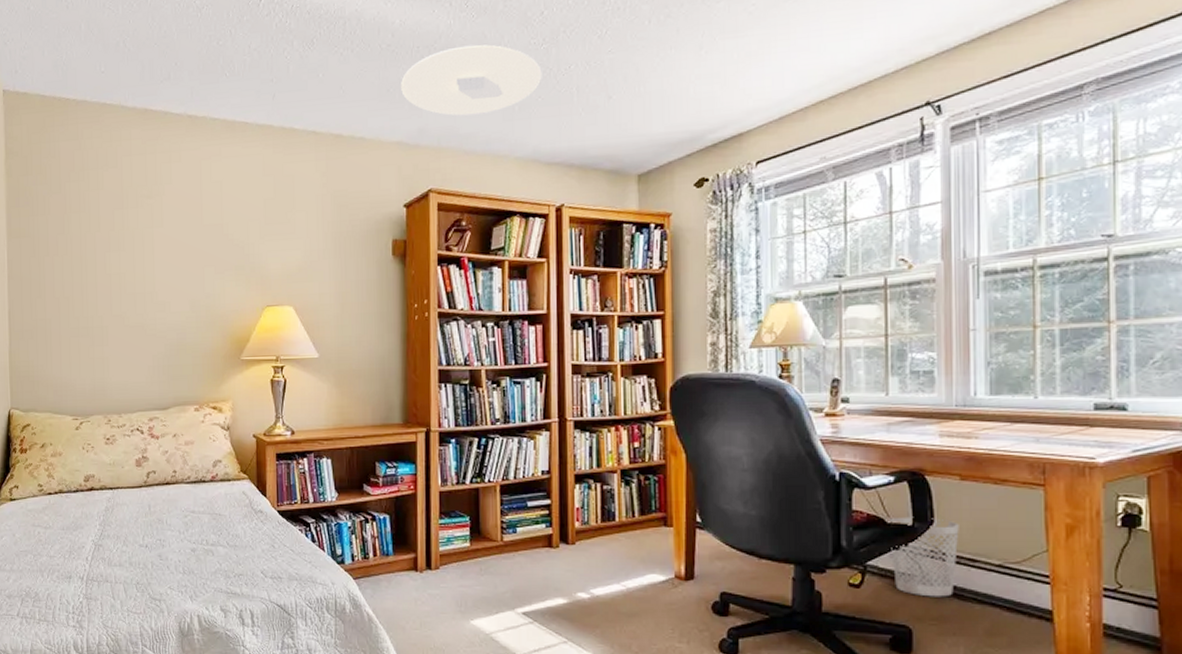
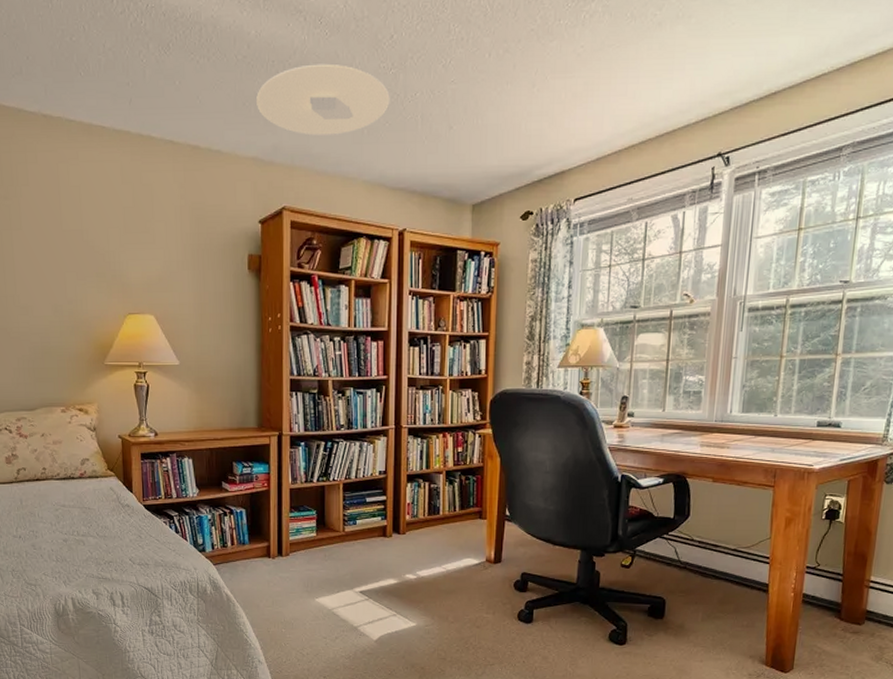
wastebasket: present [890,516,959,597] -> none [655,511,708,575]

